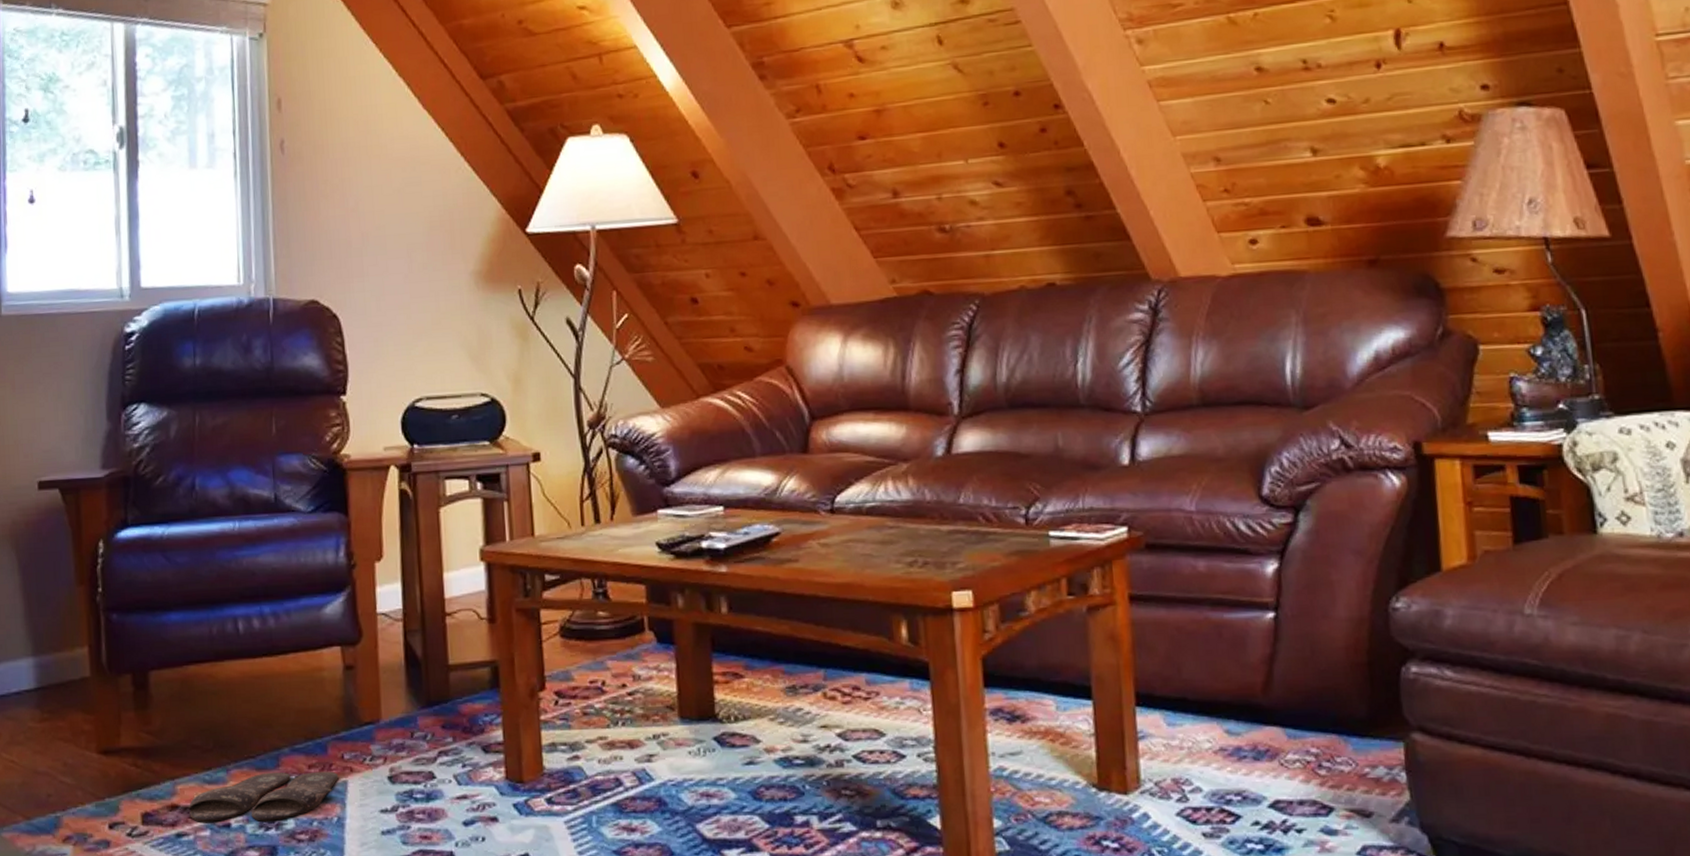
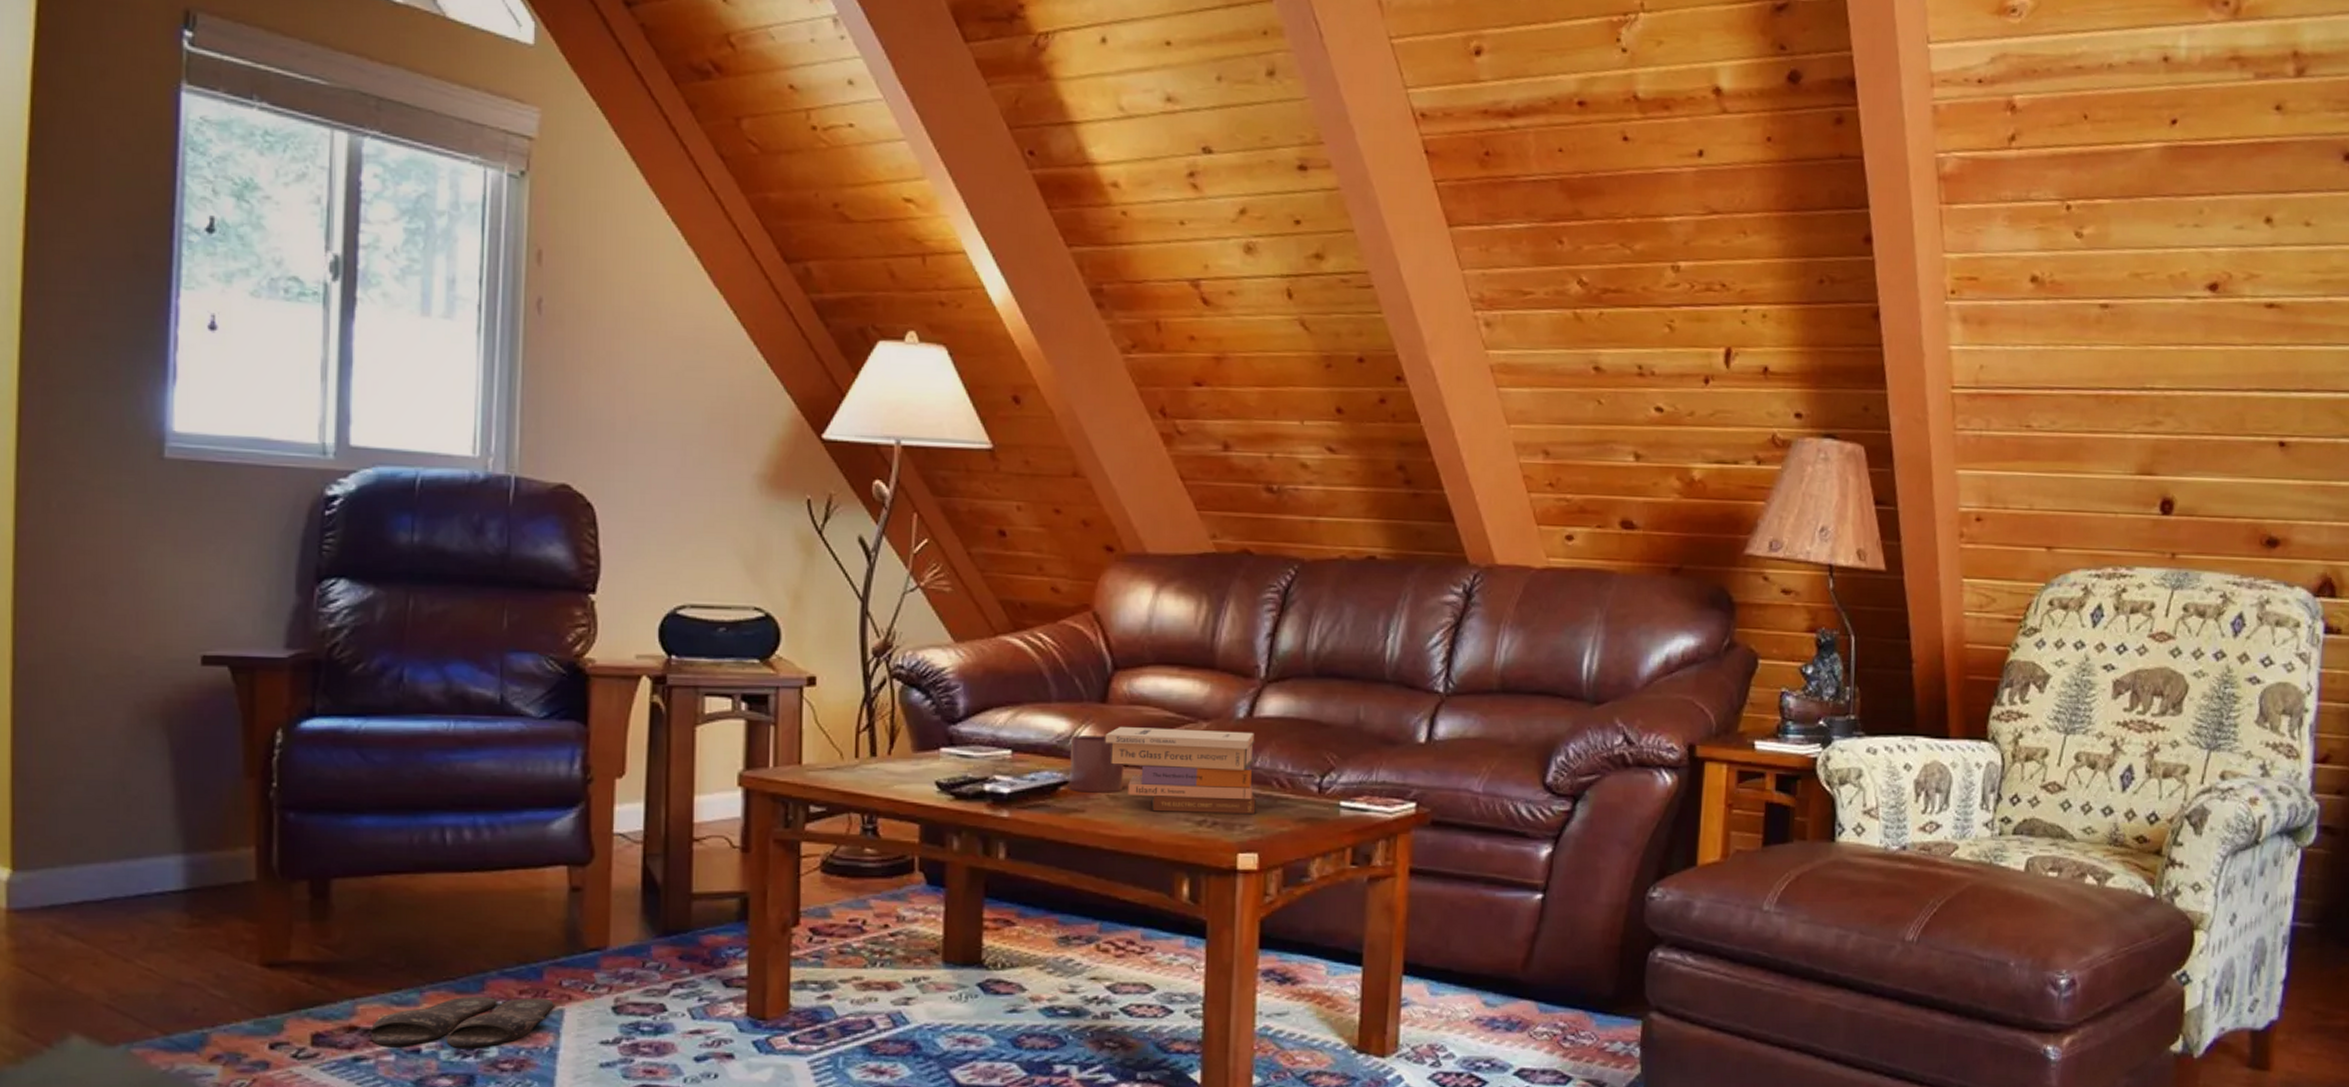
mug: none [778,485,832,543] -> present [1069,735,1123,794]
books: none [809,469,966,556] -> present [1104,726,1257,814]

